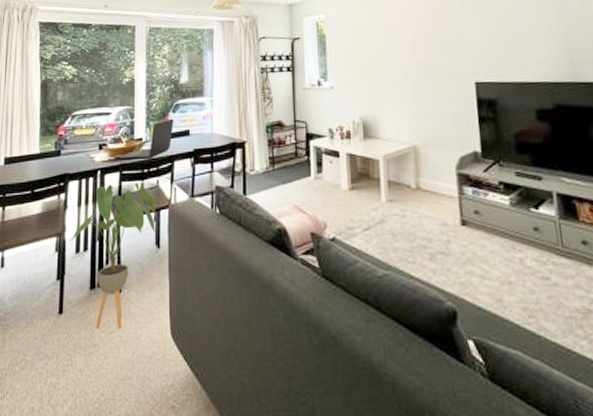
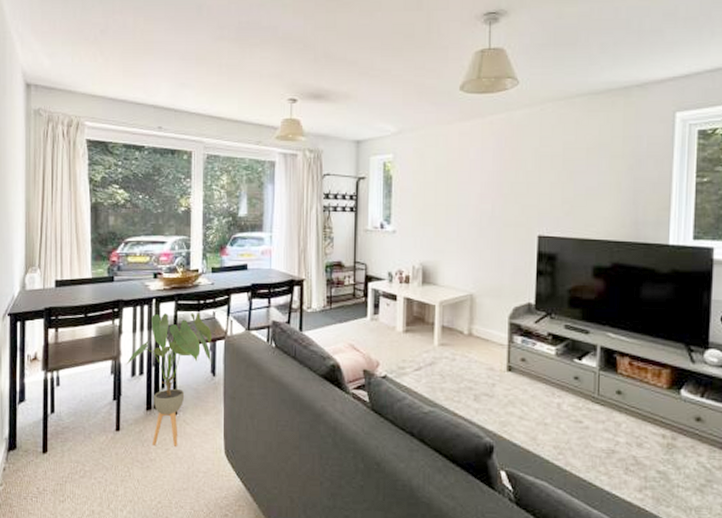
laptop: present [118,118,174,160] -> none [174,252,231,290]

